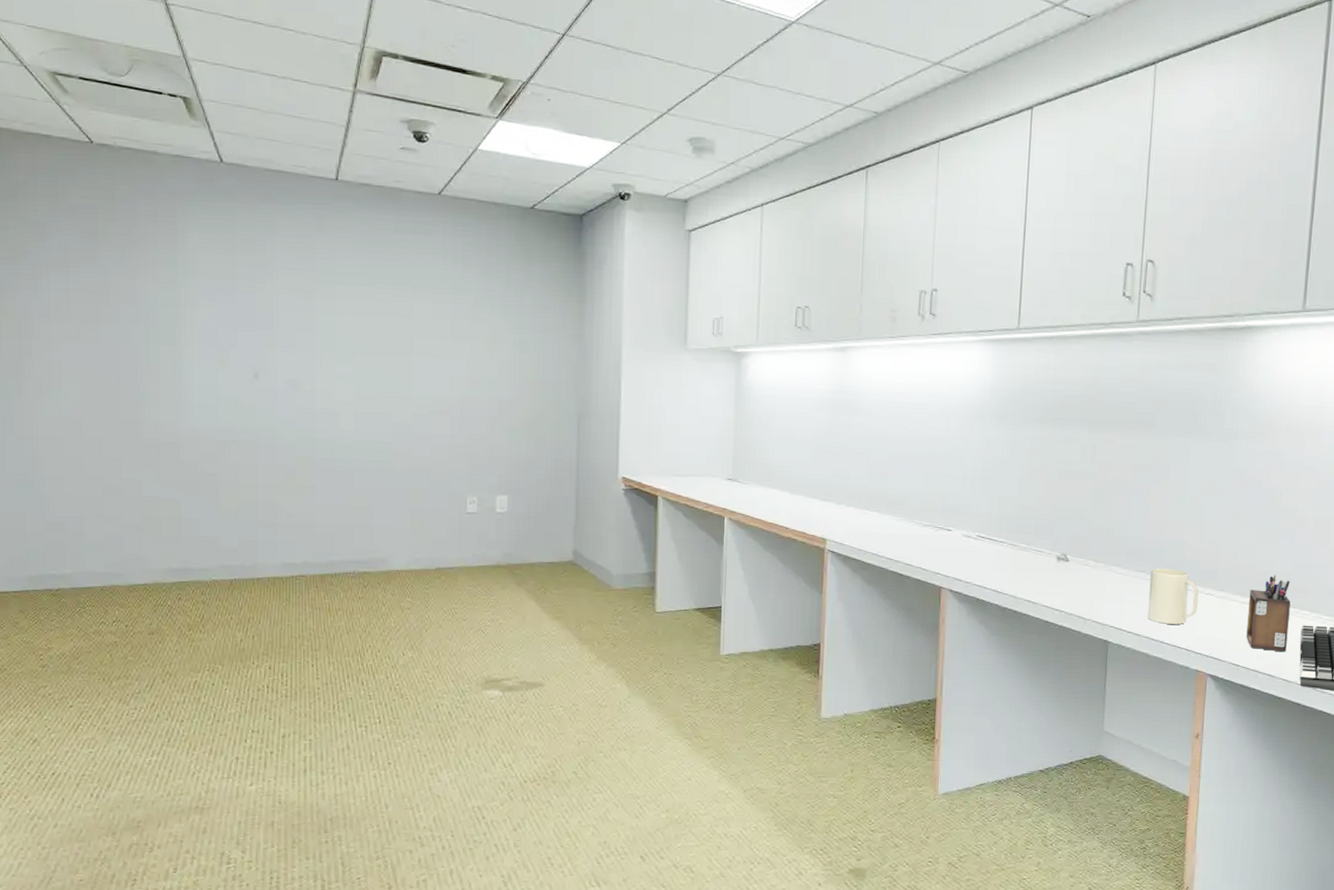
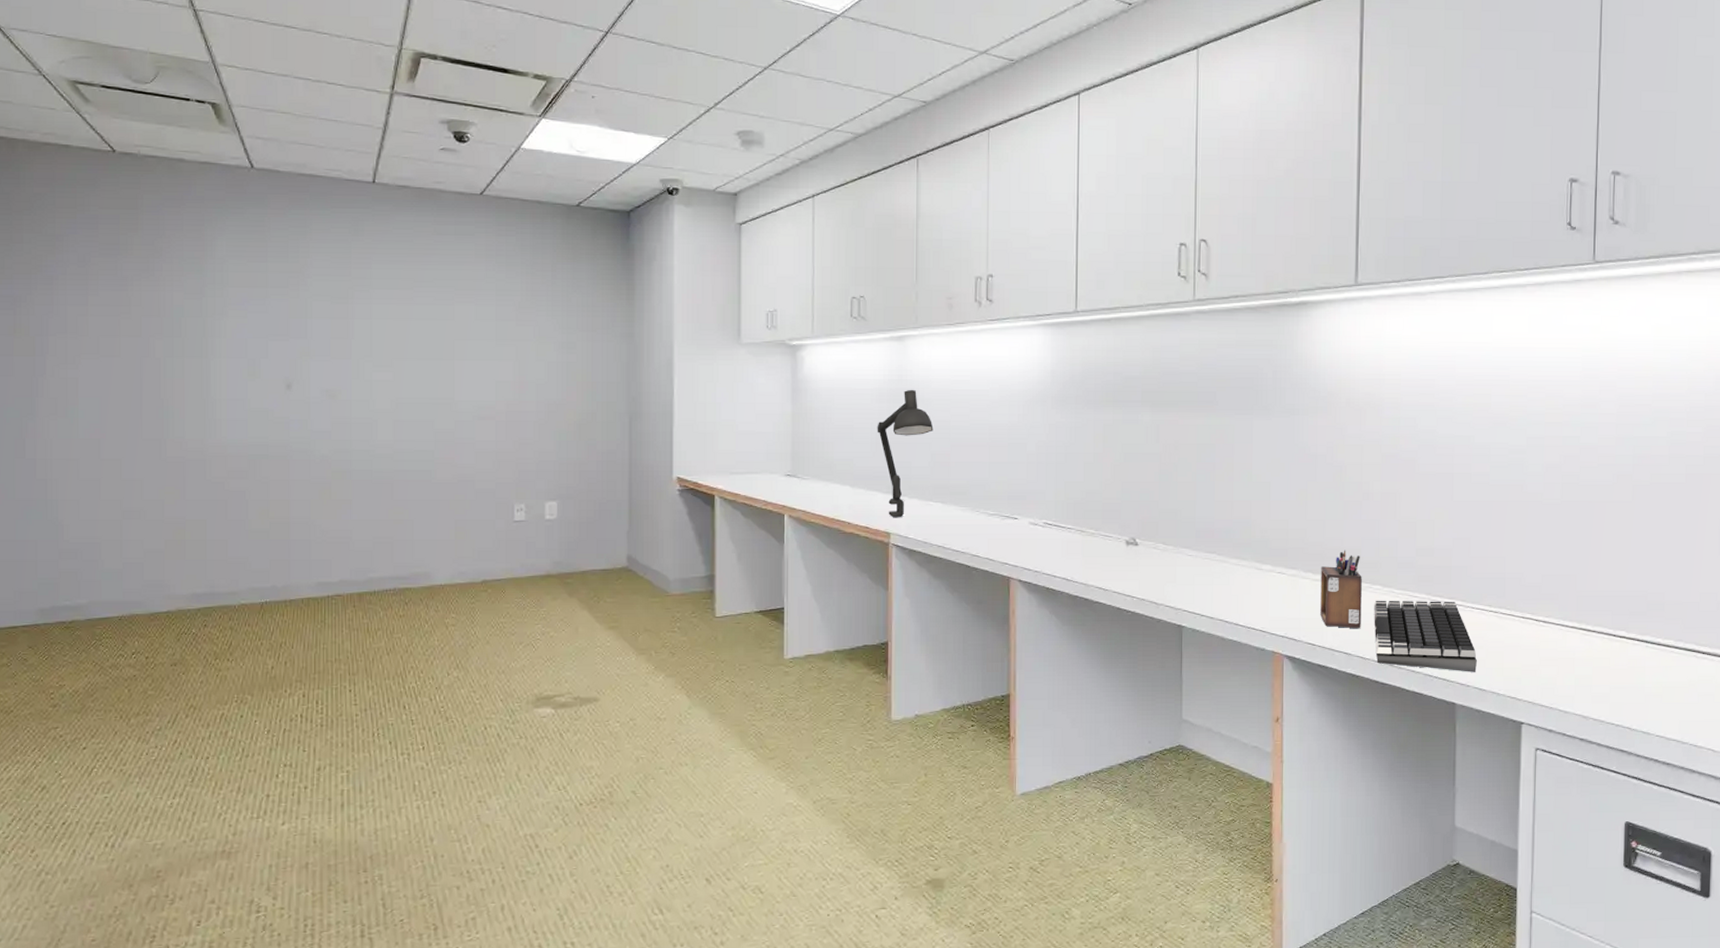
desk lamp: none [817,400,872,525] -> present [877,389,934,518]
mug: present [1147,568,1199,625] -> none [1220,549,1270,605]

